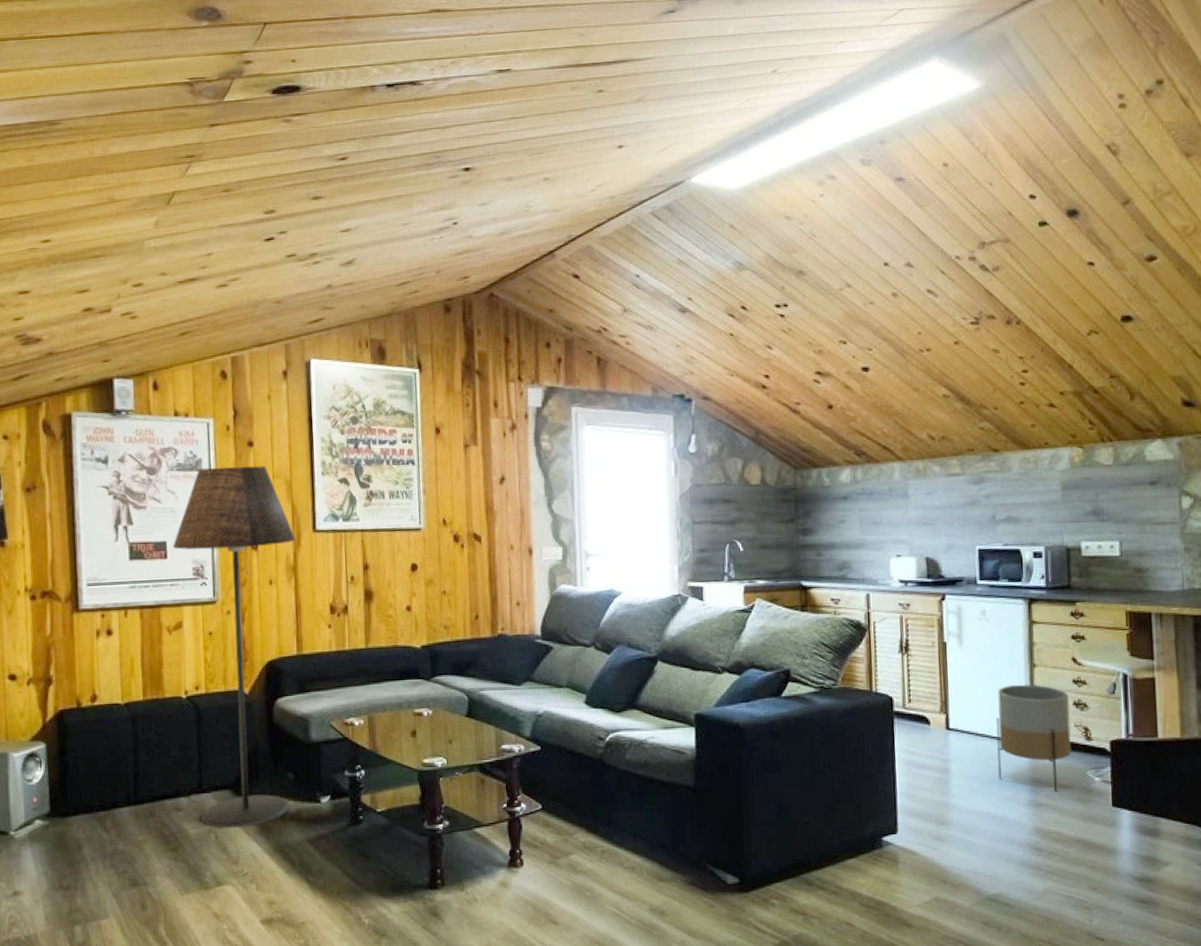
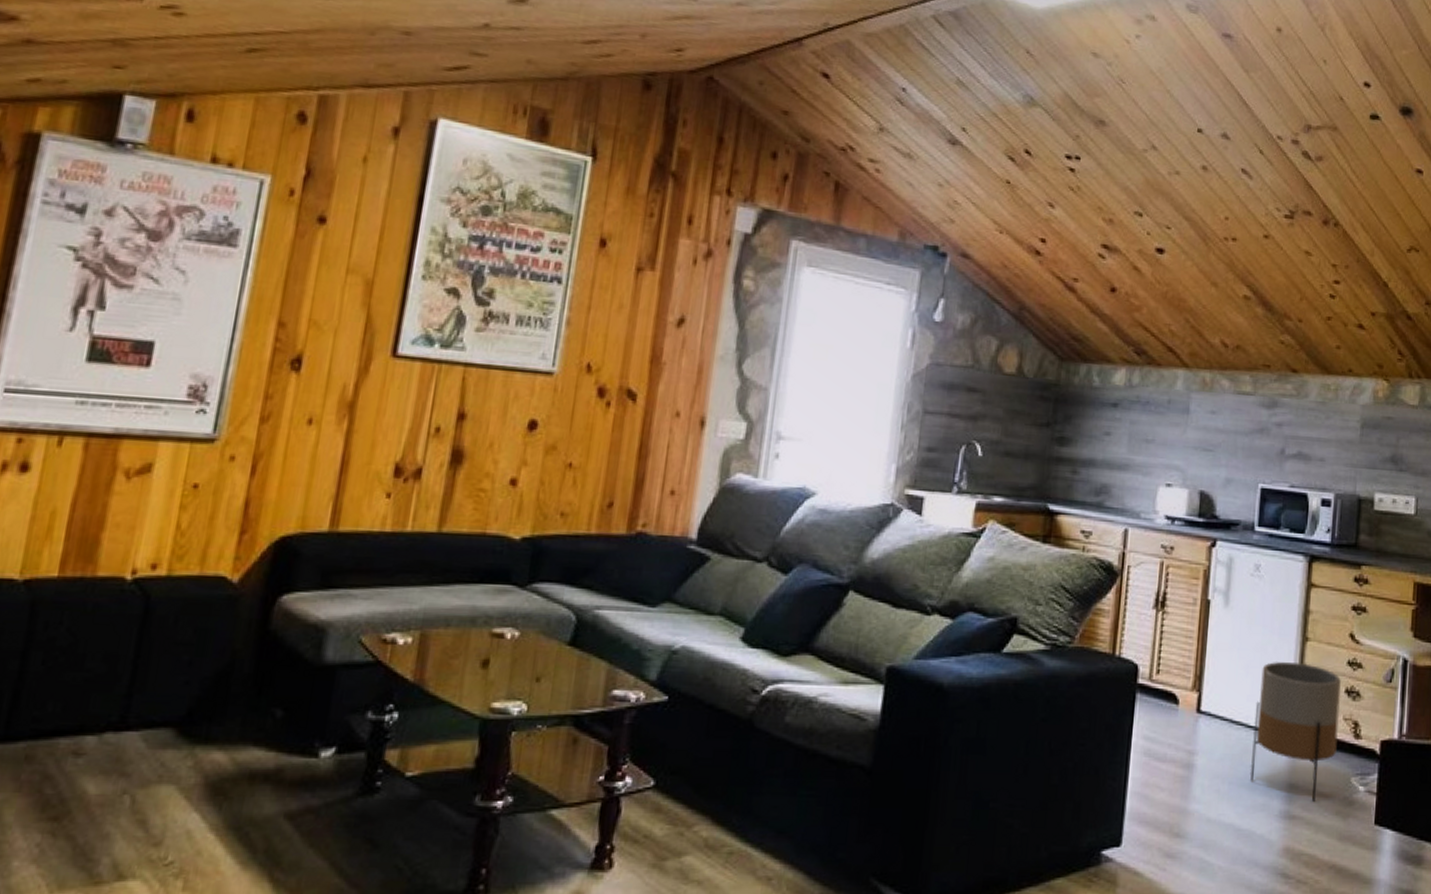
floor lamp: present [172,465,296,828] -> none [113,242,363,789]

